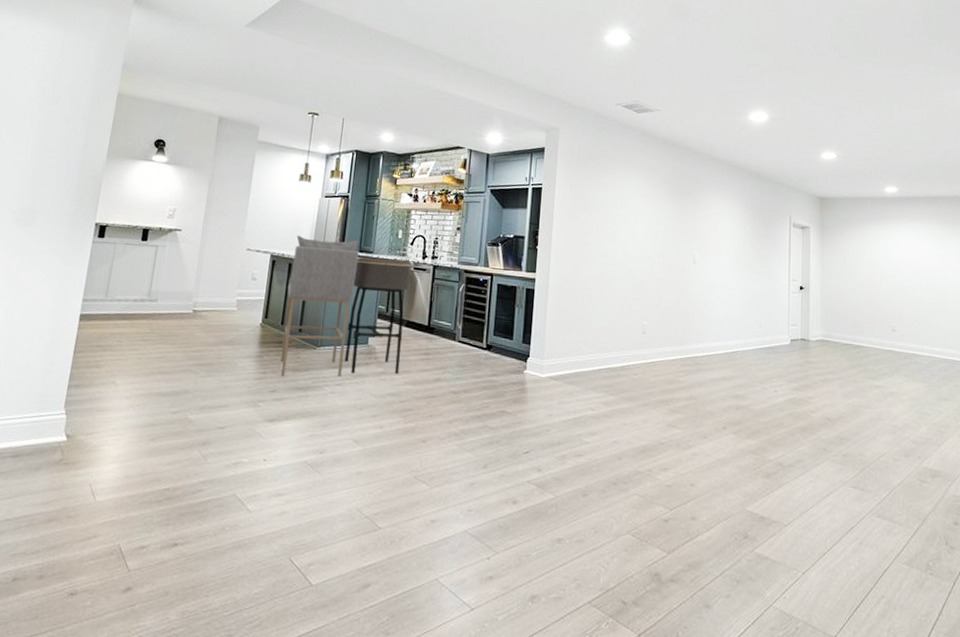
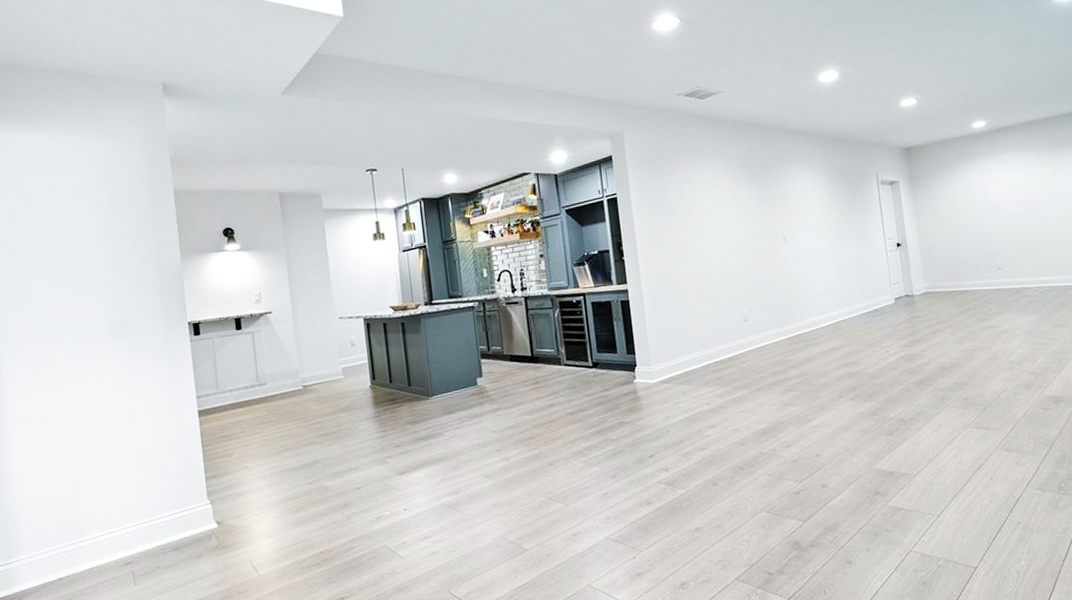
bar stool: present [280,235,359,377] -> none [384,287,459,431]
bar stool: present [344,256,412,374] -> none [448,297,513,416]

